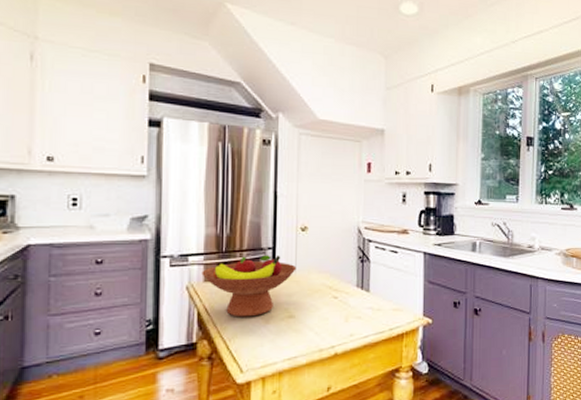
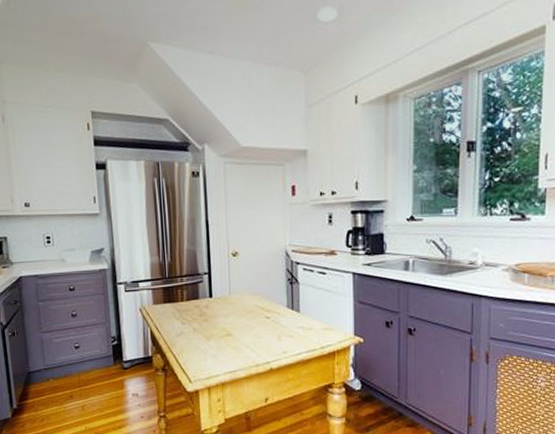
fruit bowl: present [202,255,297,317] -> none [150,279,231,335]

